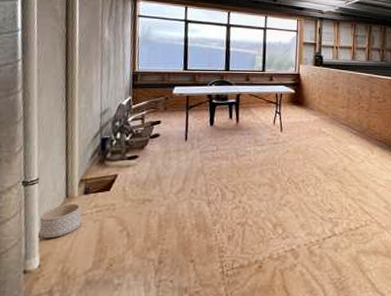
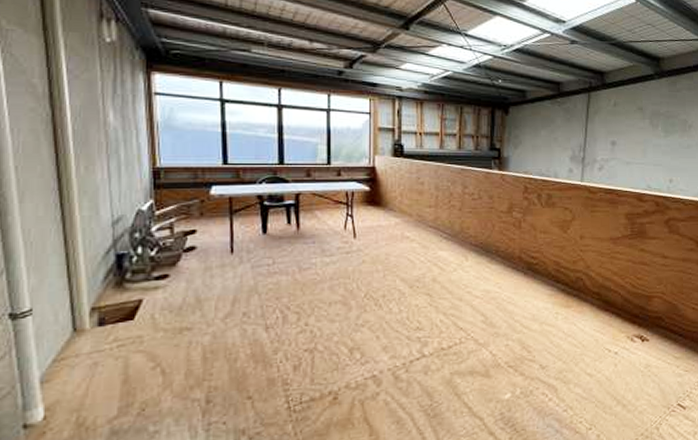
planter: present [39,203,82,239] -> none [38,337,97,384]

